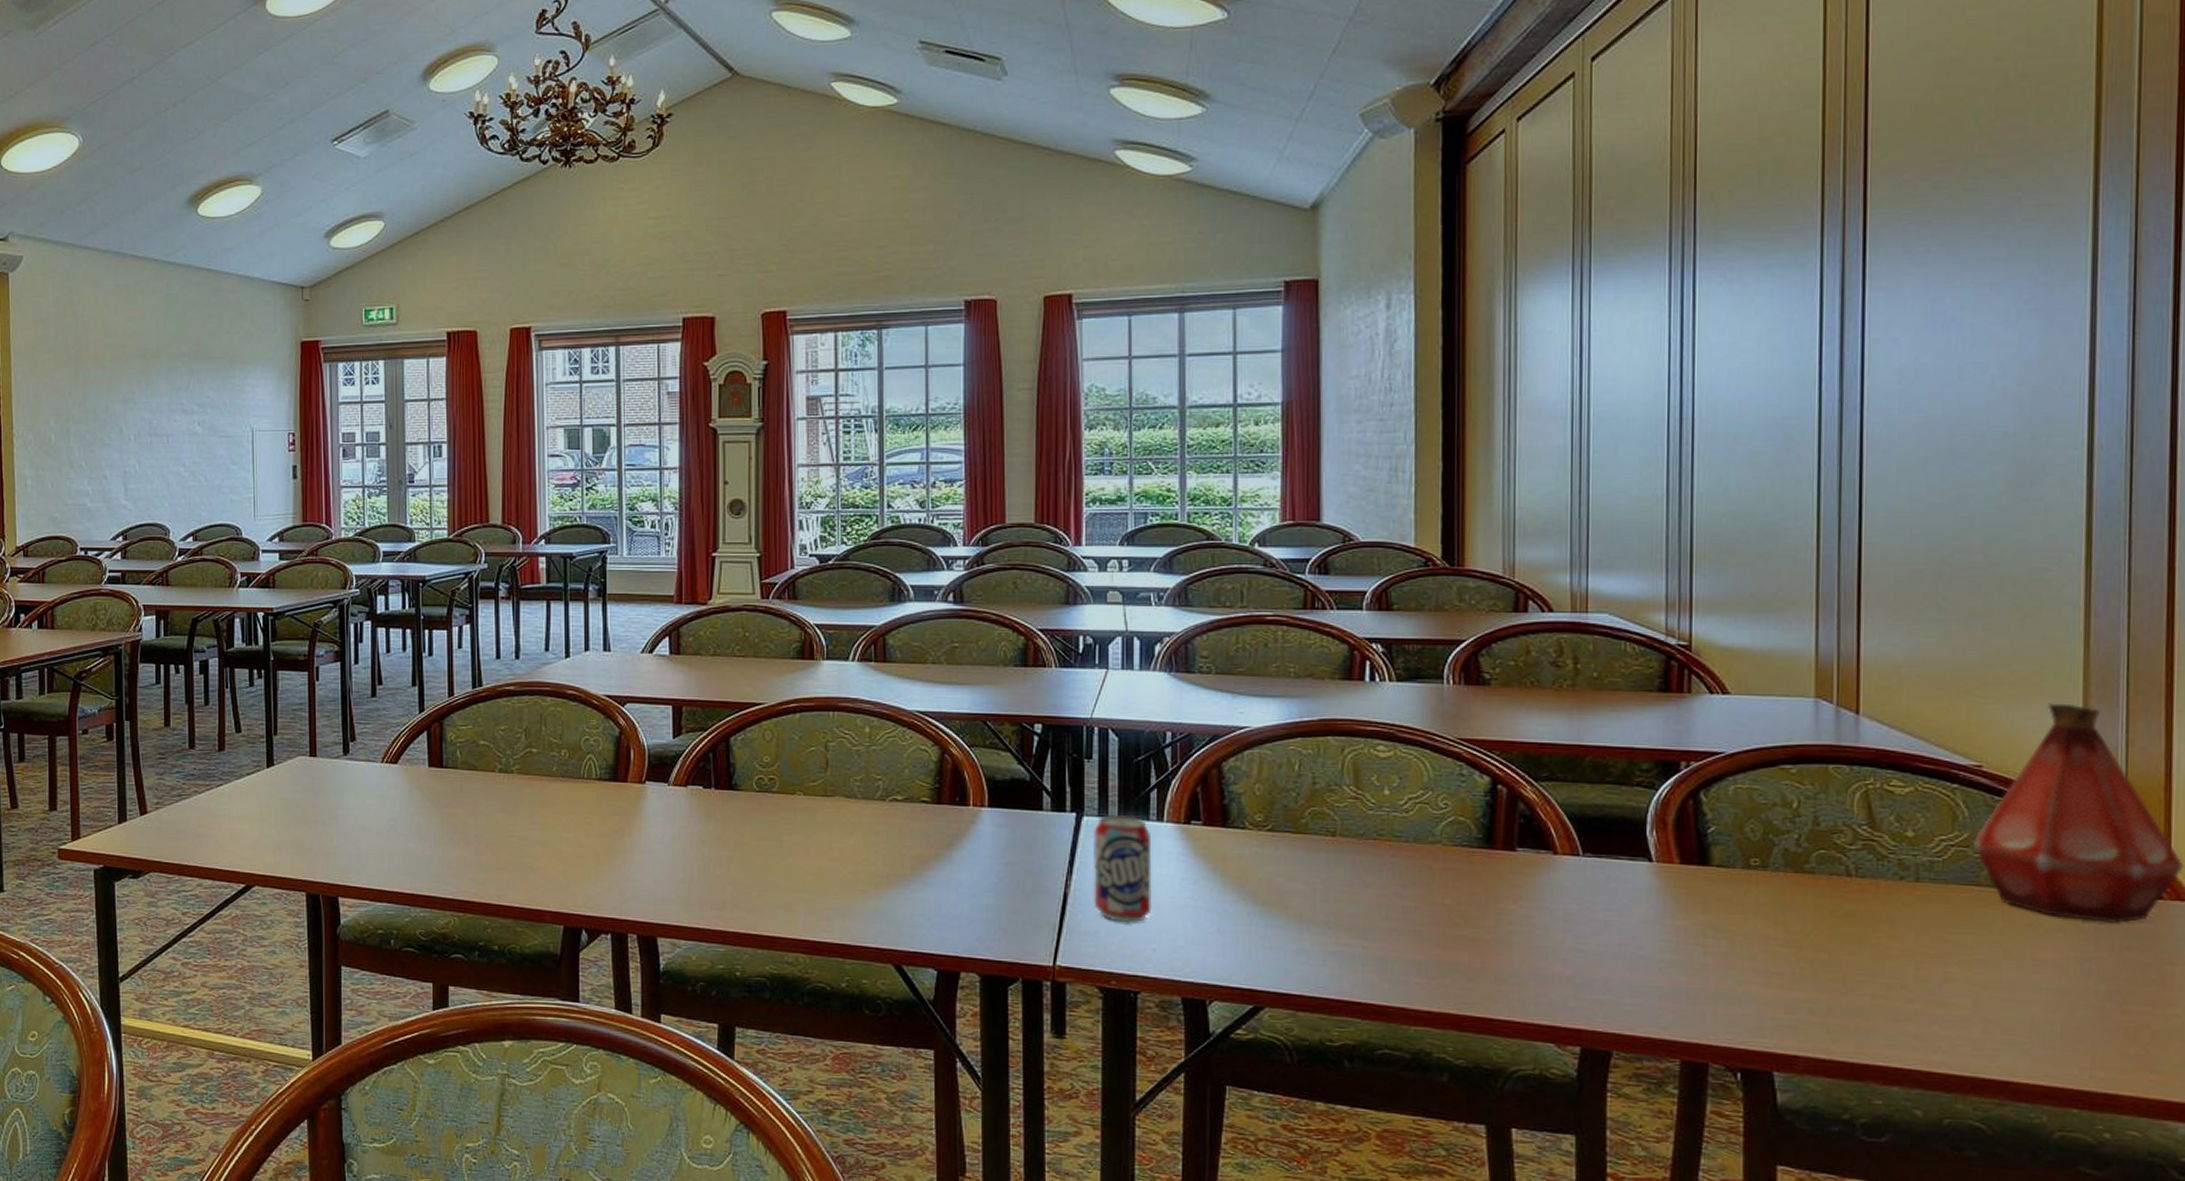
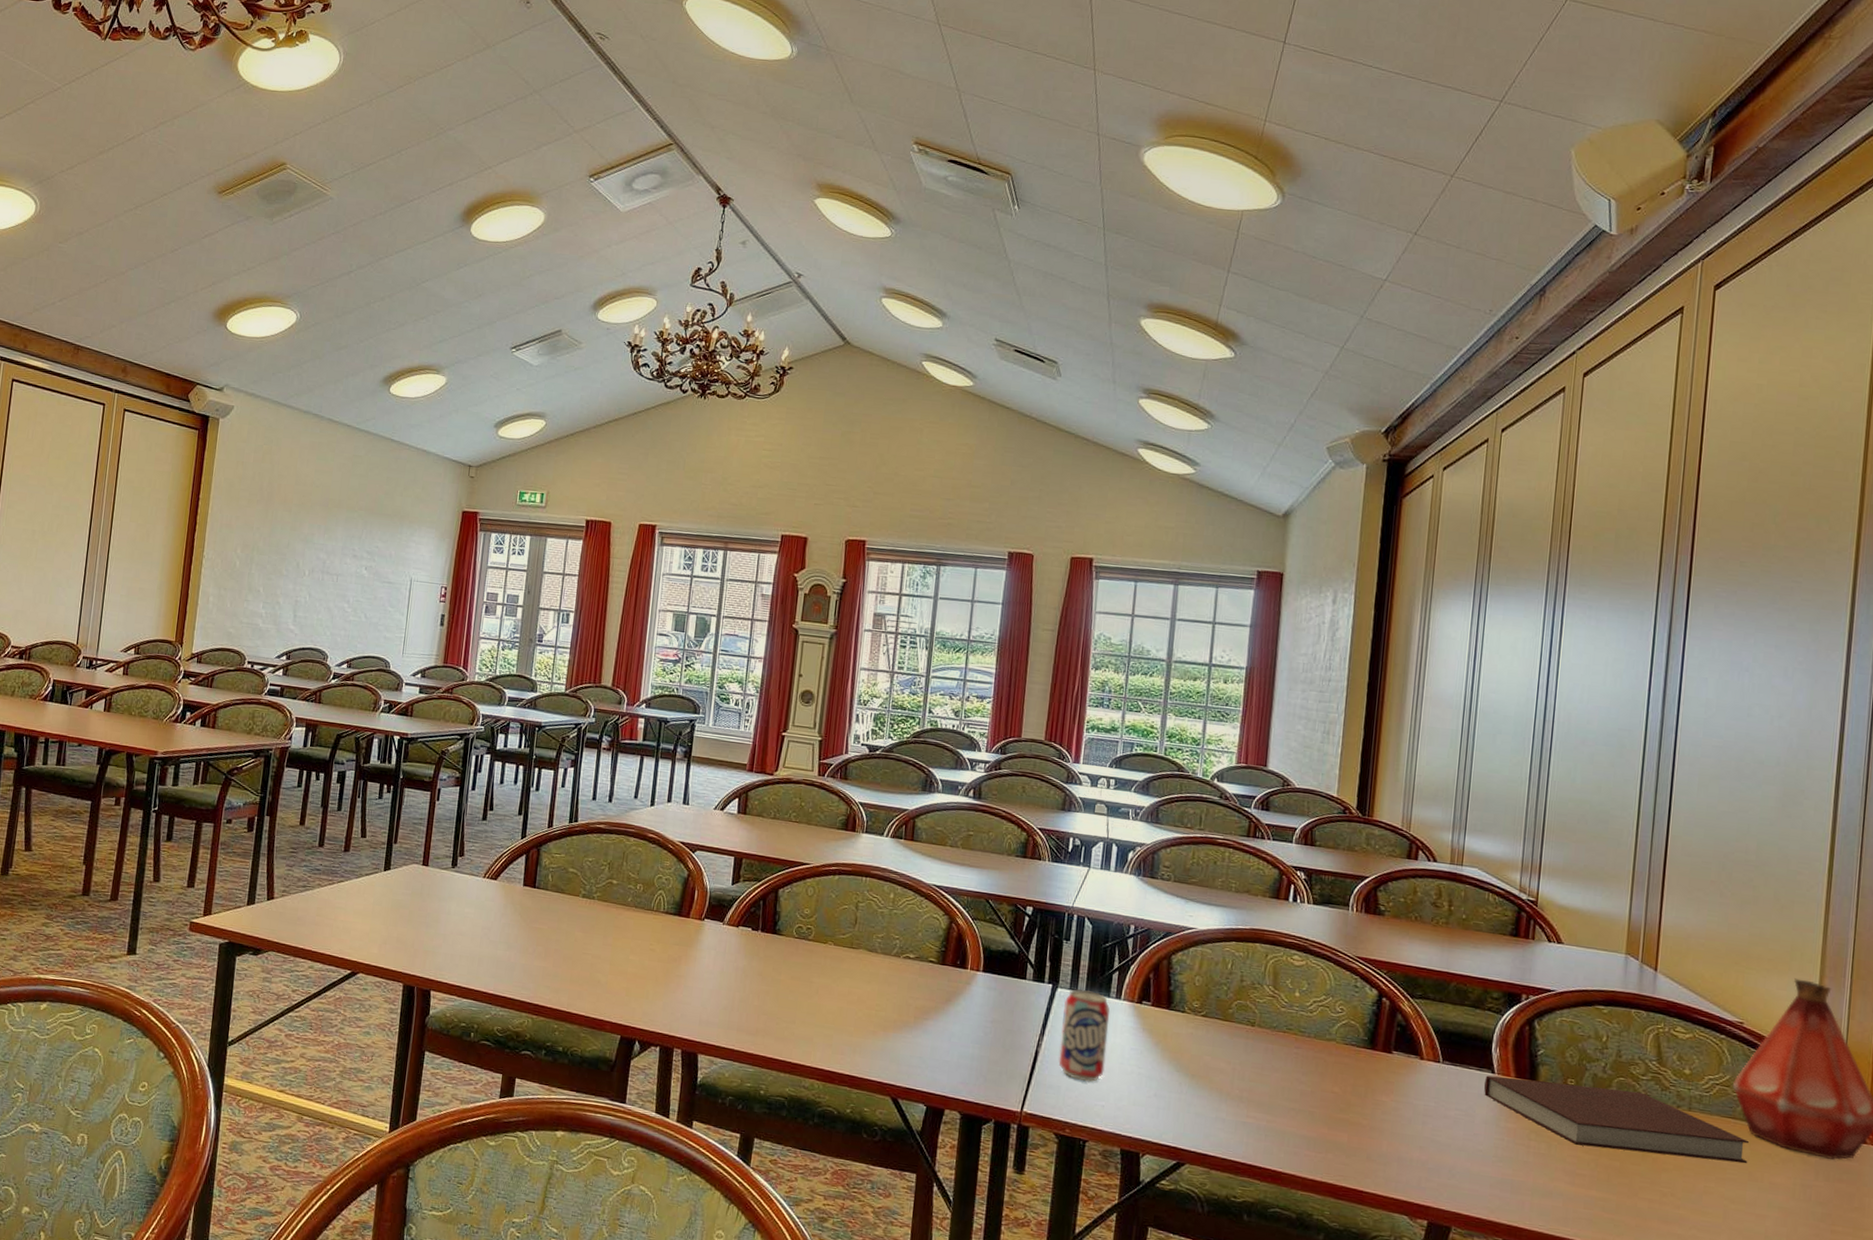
notebook: none [1641,864,2002,940] -> present [1484,1075,1750,1163]

